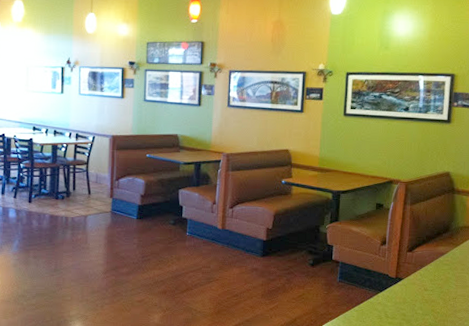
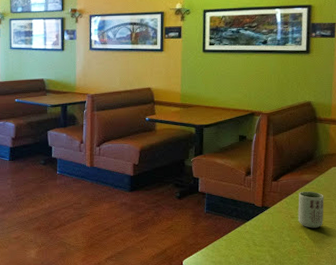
cup: none [431,263,458,302] -> present [298,191,324,228]

